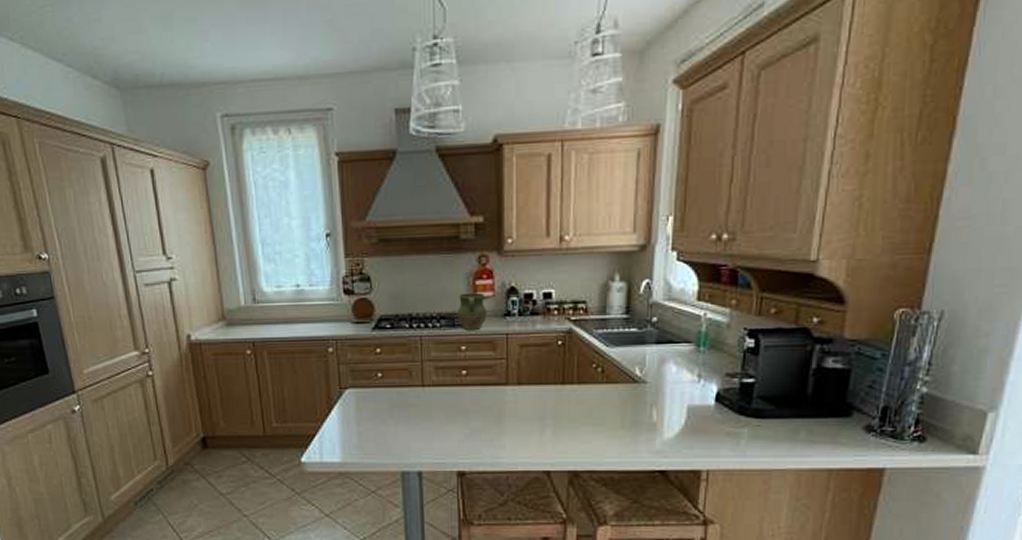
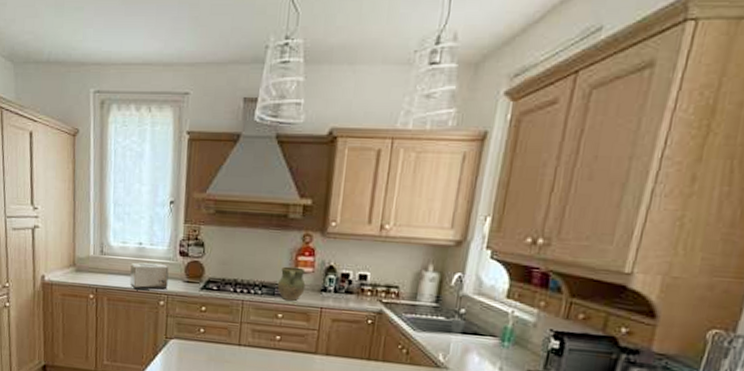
toaster: none [290,305,335,339] -> present [130,262,169,290]

